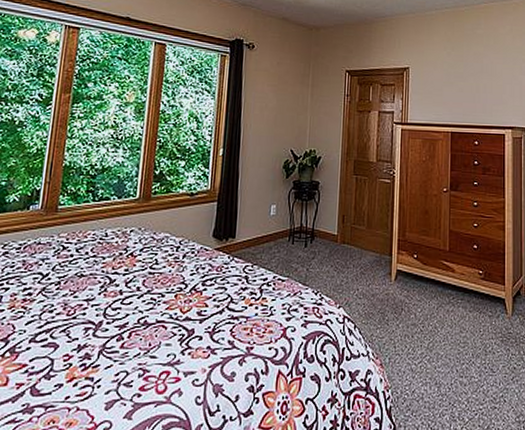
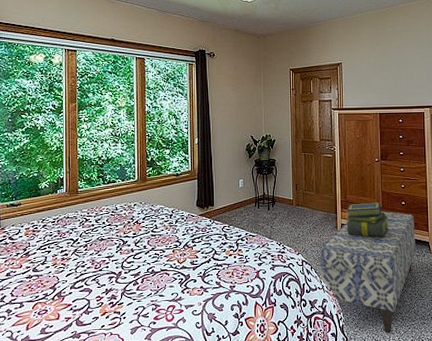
bench: none [366,255,488,421] -> present [320,211,416,334]
stack of books: none [402,244,457,290] -> present [345,202,390,238]

